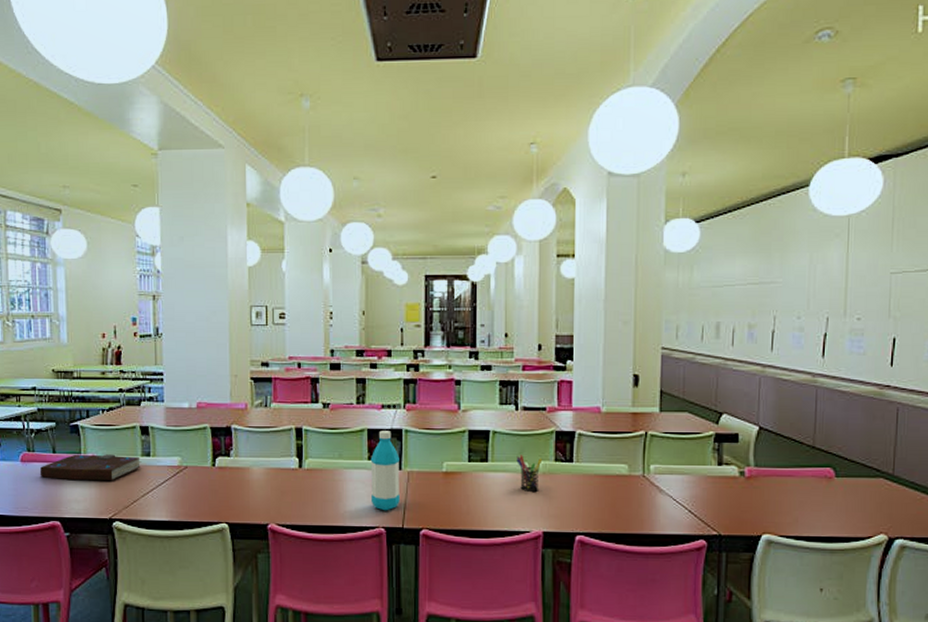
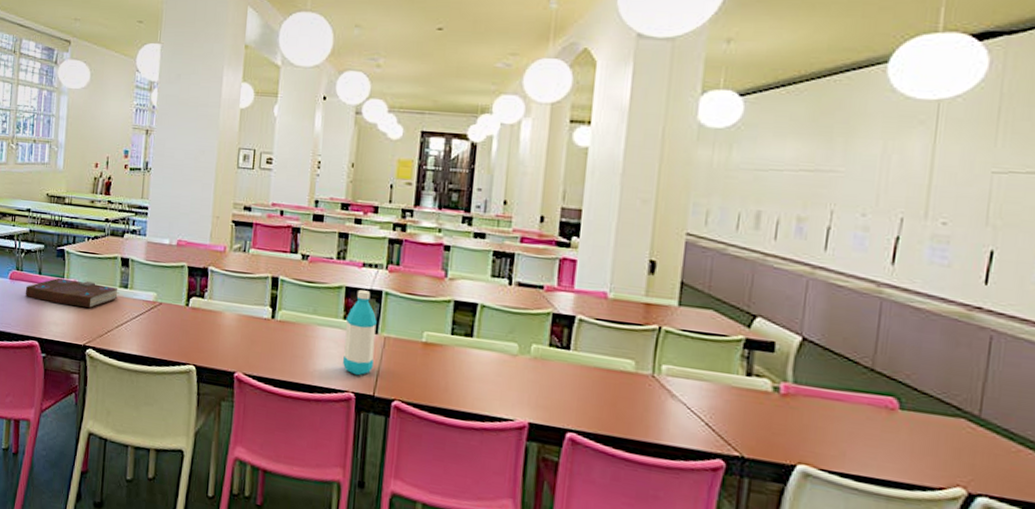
pen holder: present [516,455,543,493] -> none [505,334,535,378]

